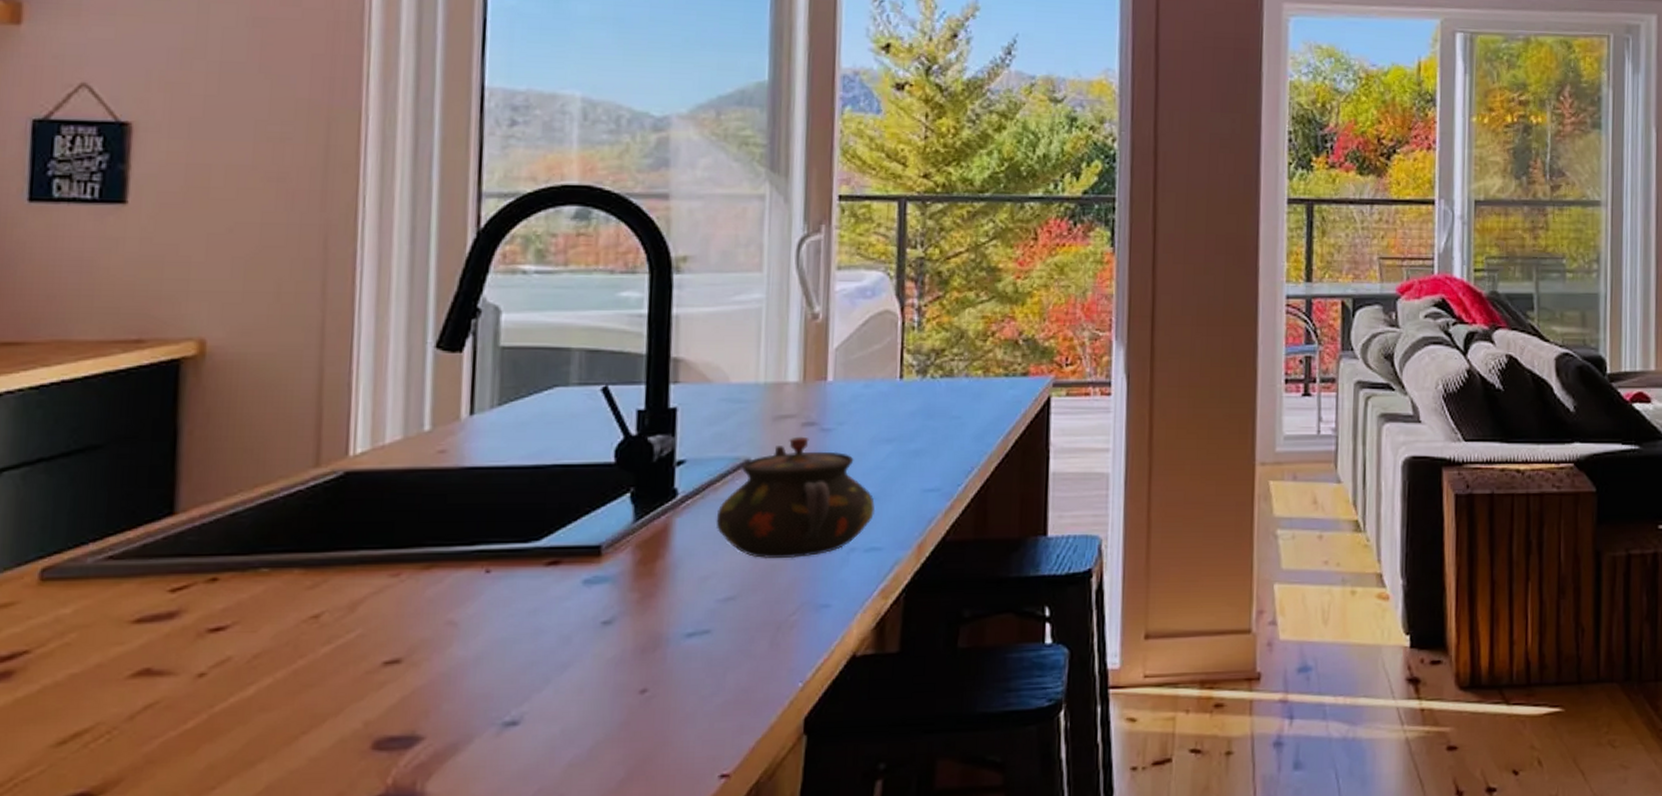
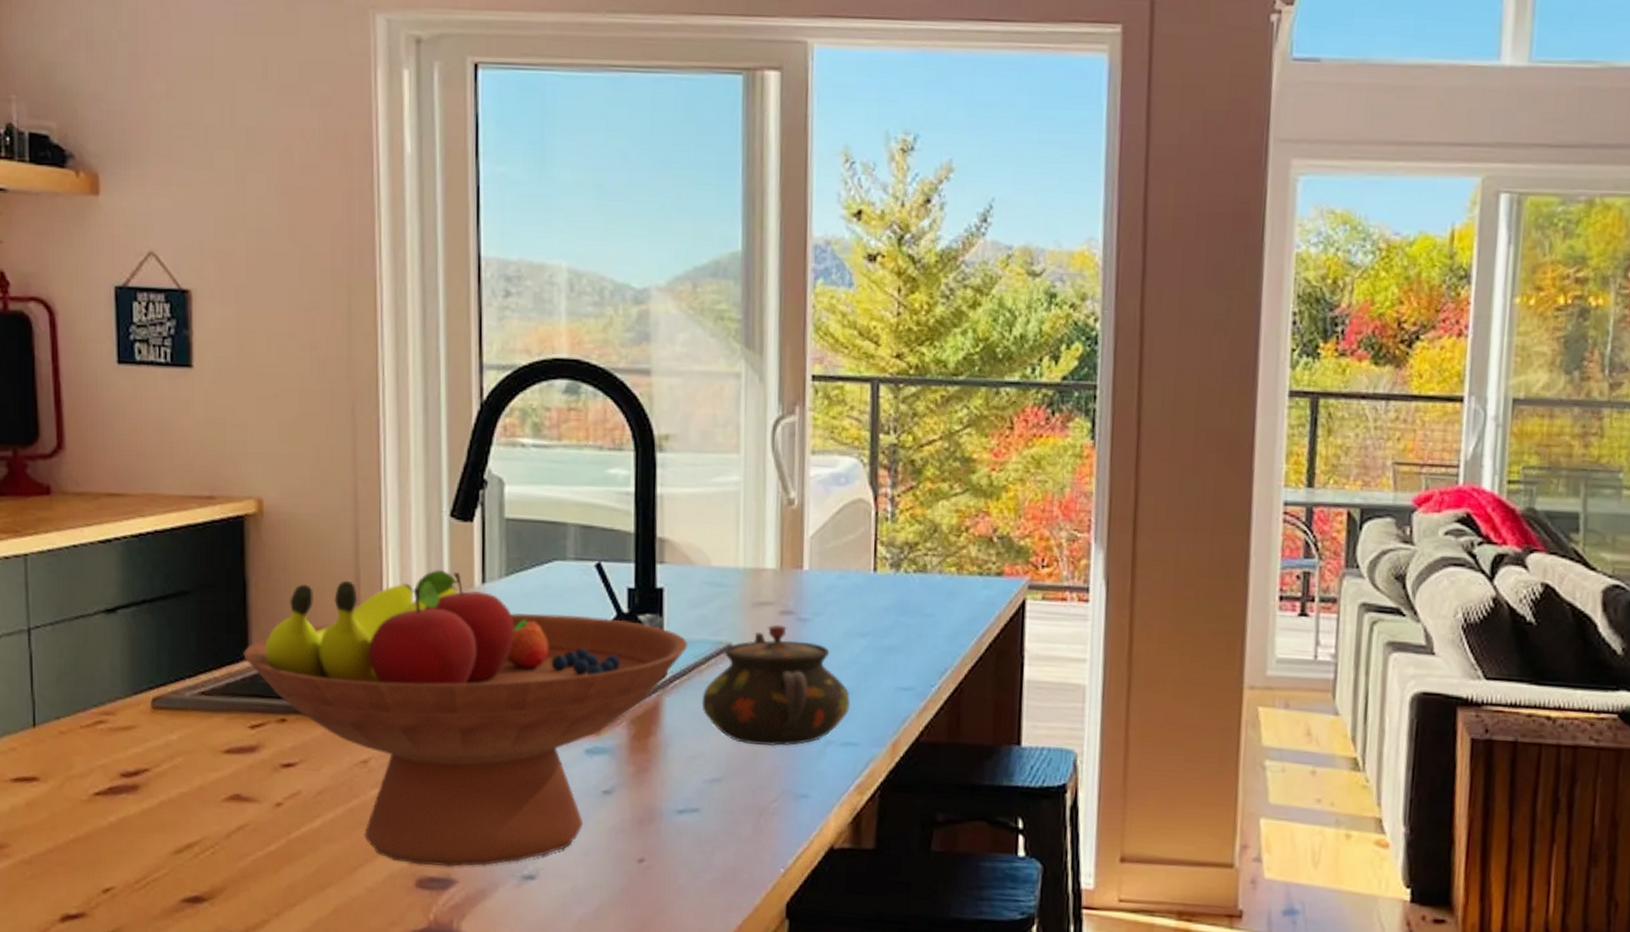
fruit bowl: none [167,404,703,725] -> present [243,570,688,868]

